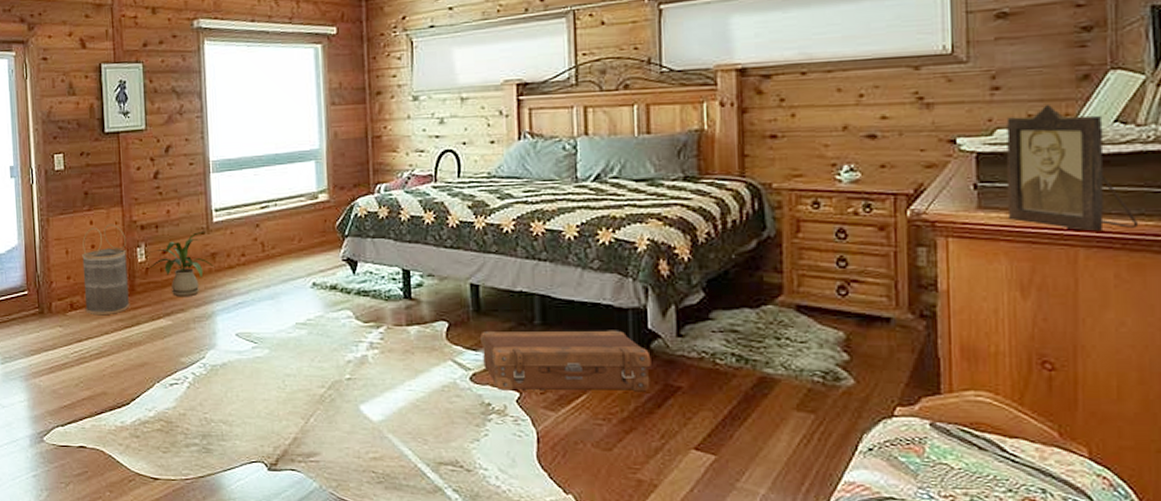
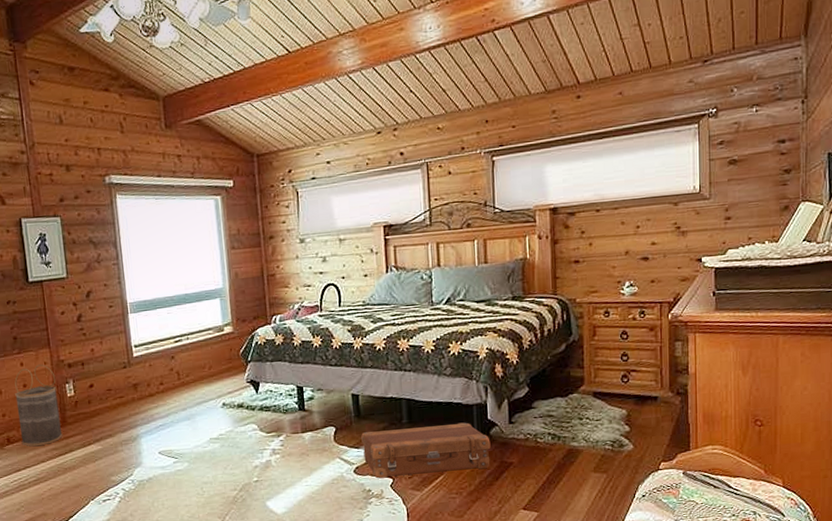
house plant: present [149,232,216,297] -> none [78,366,138,425]
photo frame: present [1006,103,1139,232] -> none [734,229,817,323]

